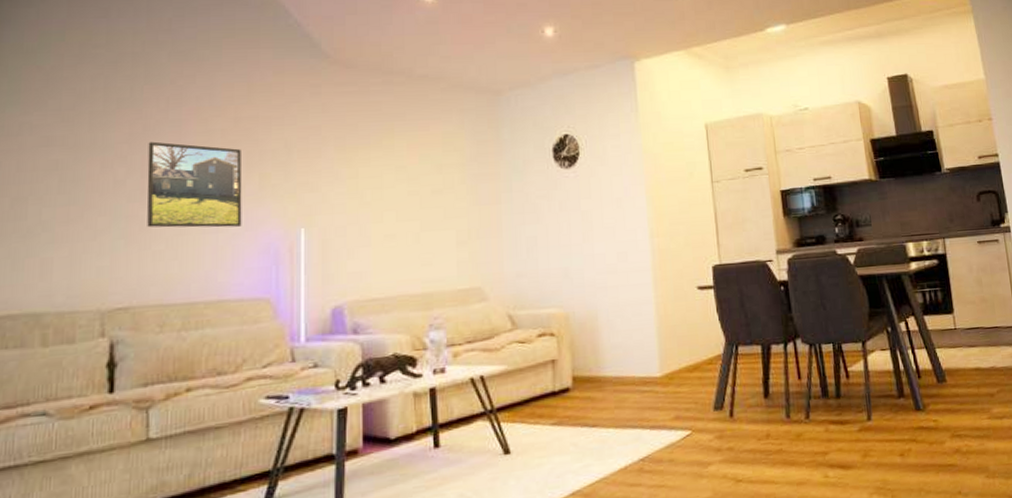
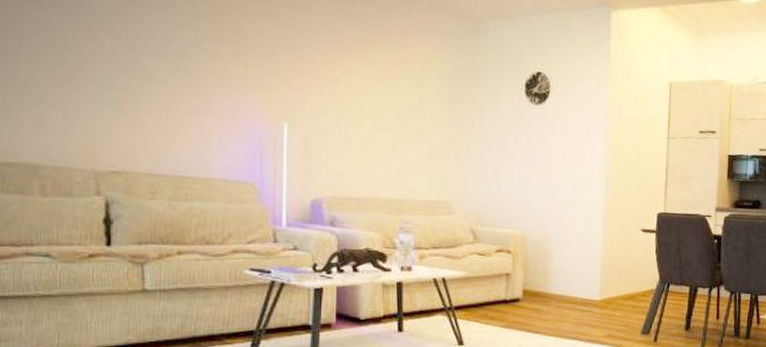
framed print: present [147,141,242,228] -> none [135,16,228,112]

